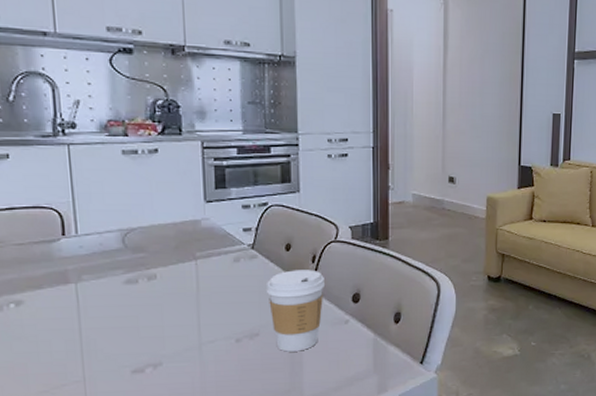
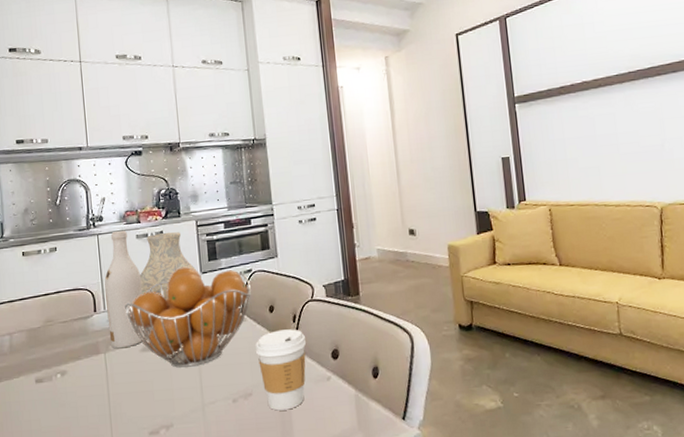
wine bottle: none [76,142,131,279] -> present [104,230,146,349]
fruit basket: none [104,192,266,305] -> present [125,266,252,369]
vase: none [126,152,200,229] -> present [140,232,197,301]

